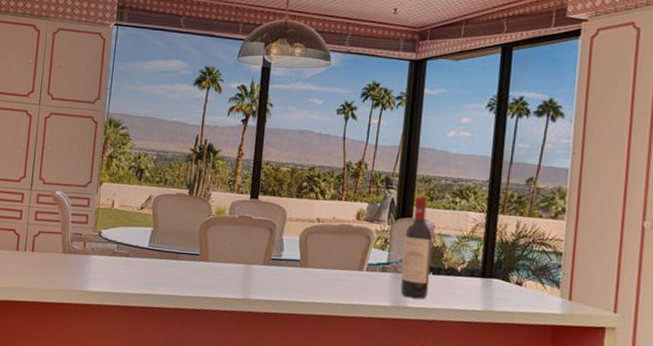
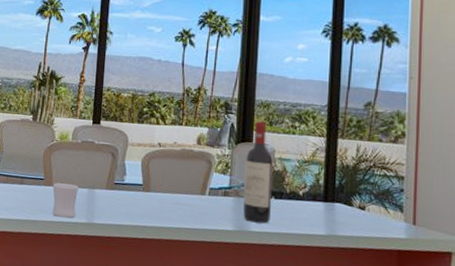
mug: none [208,258,235,294] -> present [52,183,78,218]

